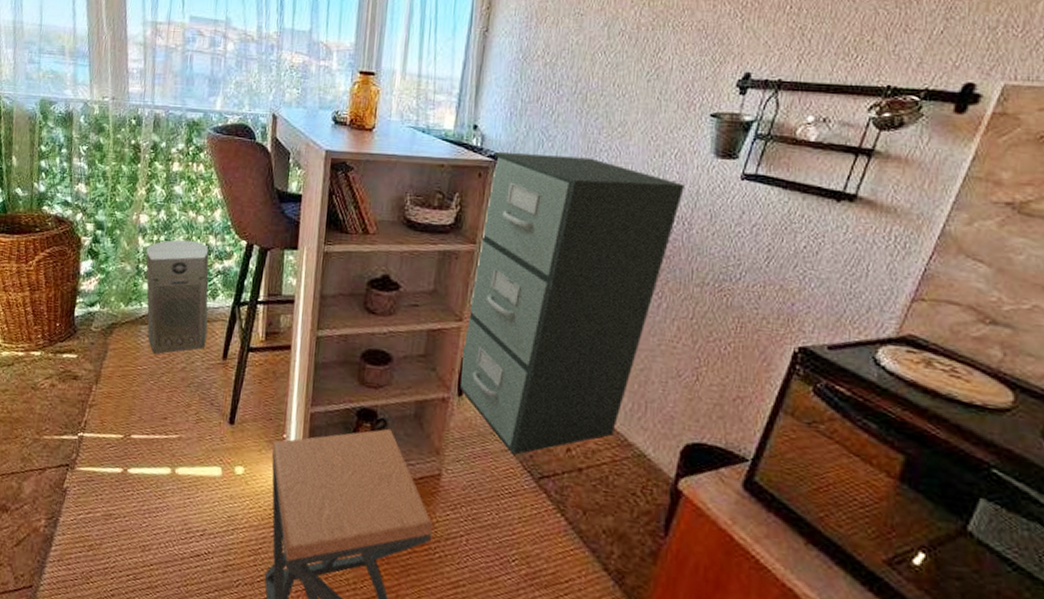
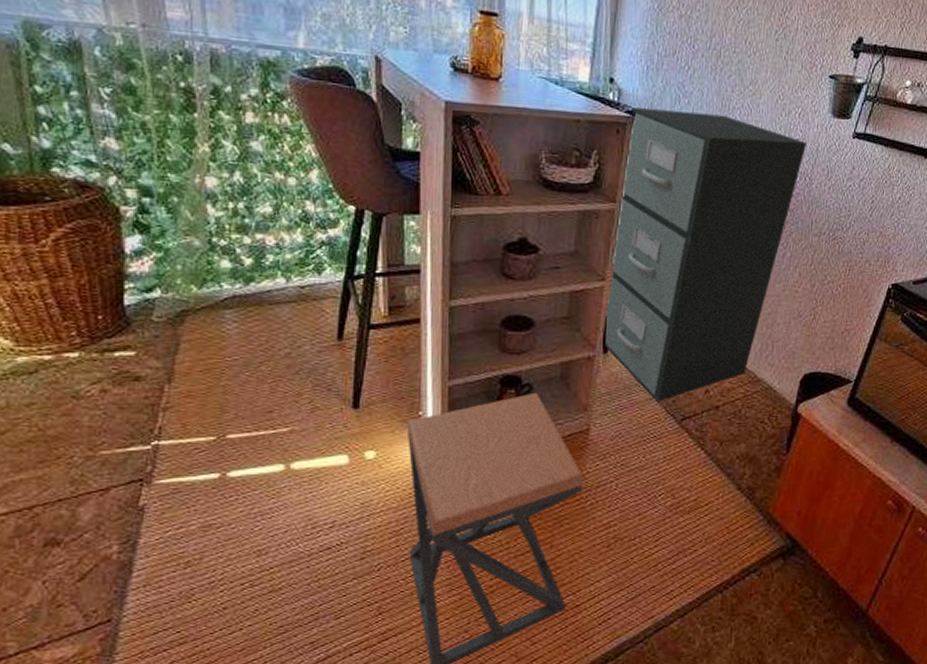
air purifier: present [146,239,209,354] -> none [220,206,315,341]

